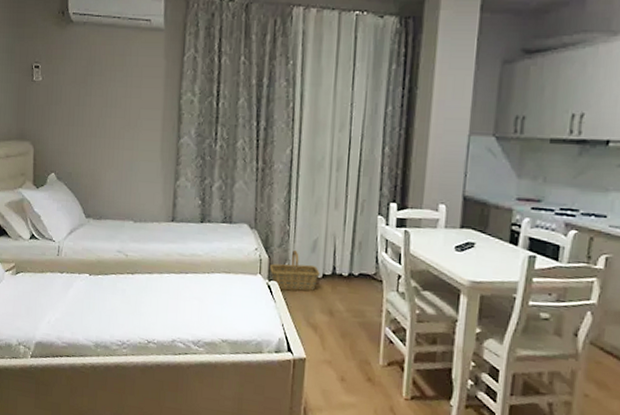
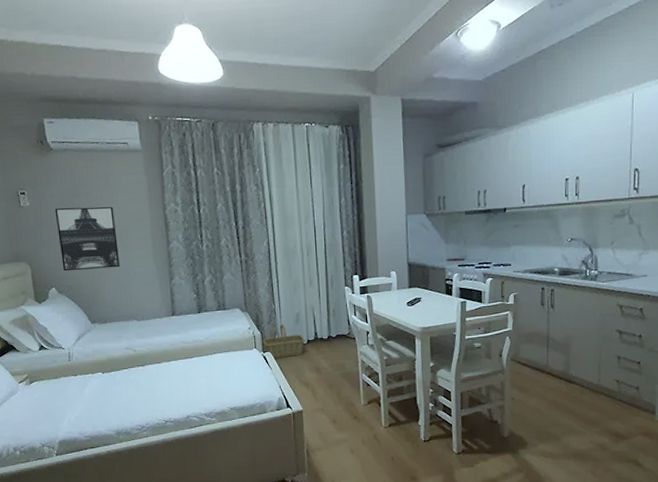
wall art: none [65,86,126,159] -> present [54,206,121,272]

